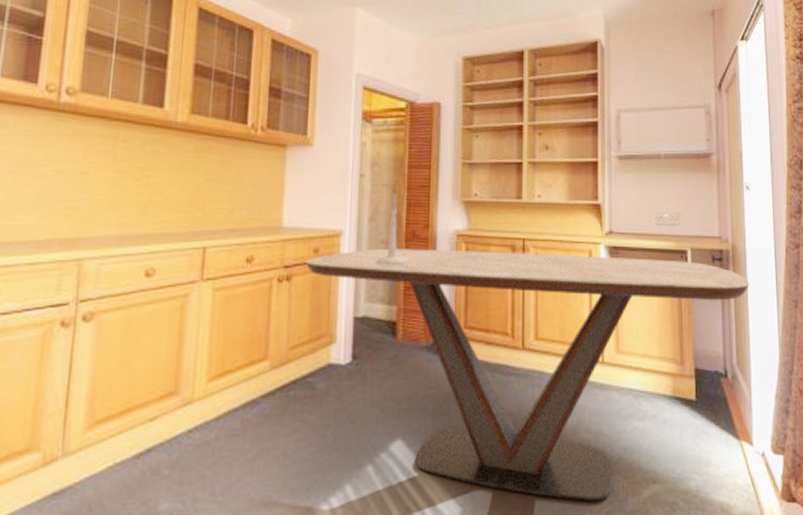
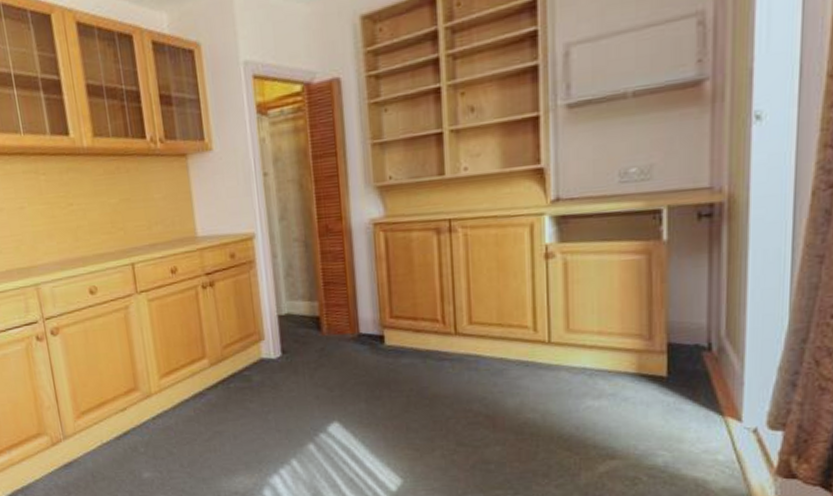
dining table: present [305,248,750,502] -> none [224,222,752,476]
candlestick: present [375,193,407,265] -> none [291,187,324,263]

